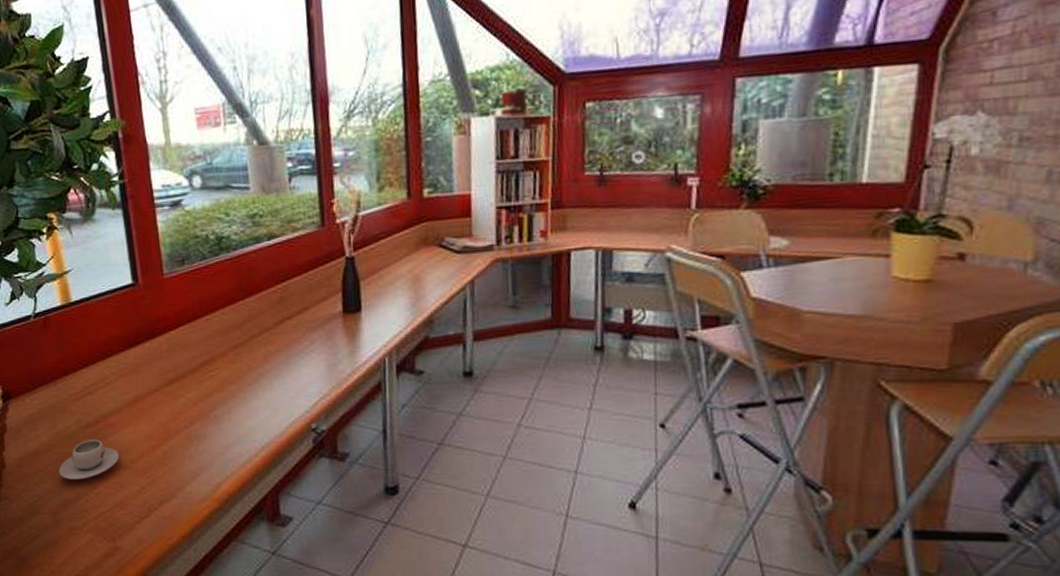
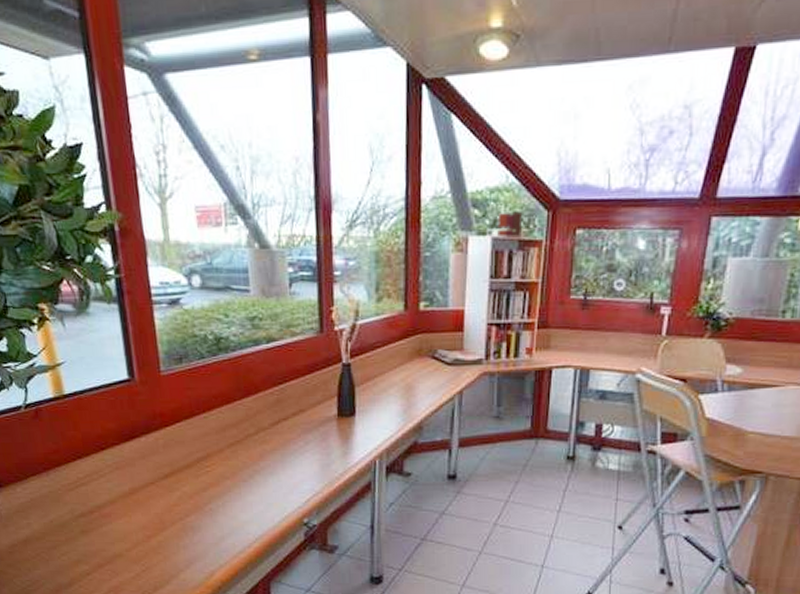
teacup: present [58,439,119,480] -> none [51,529,114,566]

